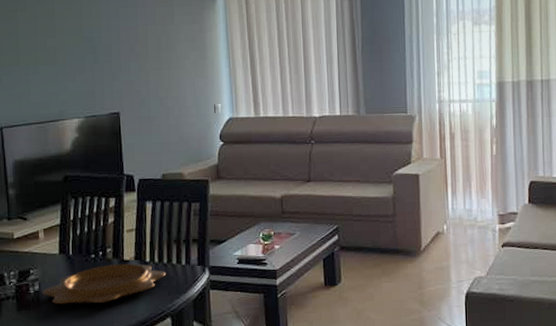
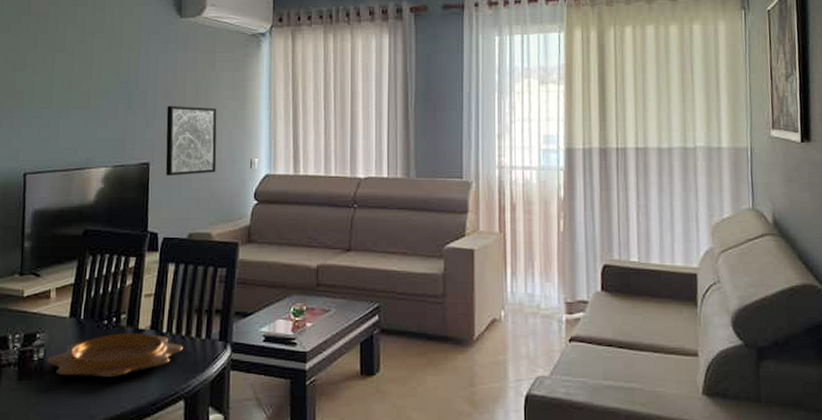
wall art: none [131,58,183,123] -> present [165,105,217,175]

